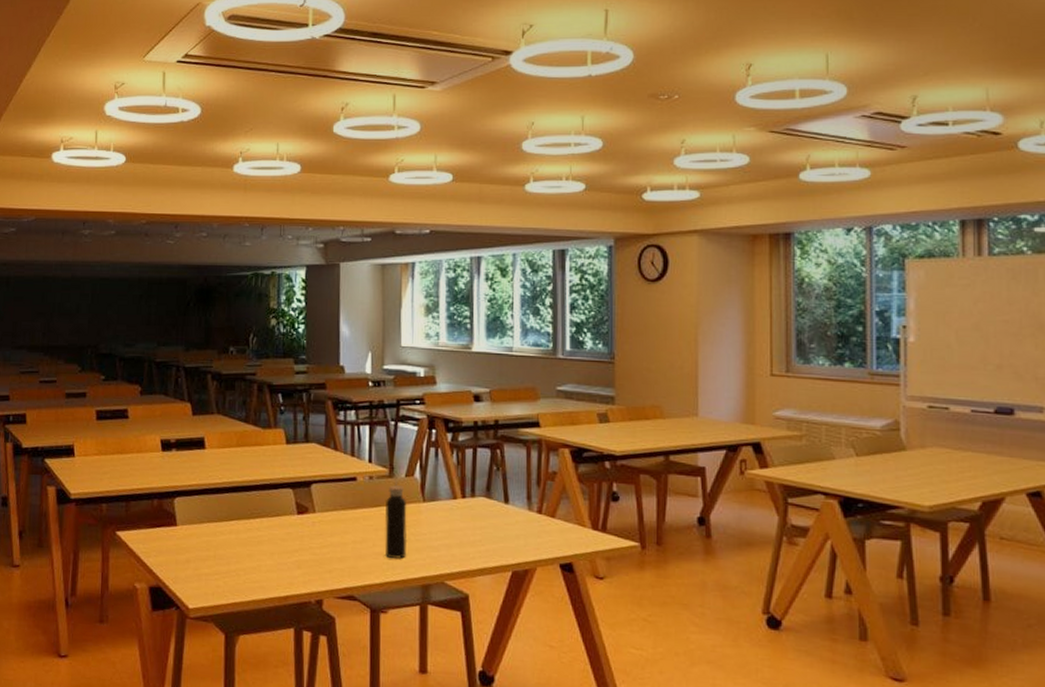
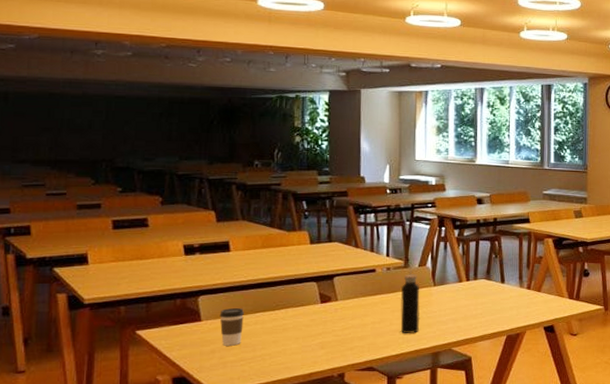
coffee cup: none [194,513,219,556] -> present [219,308,244,346]

